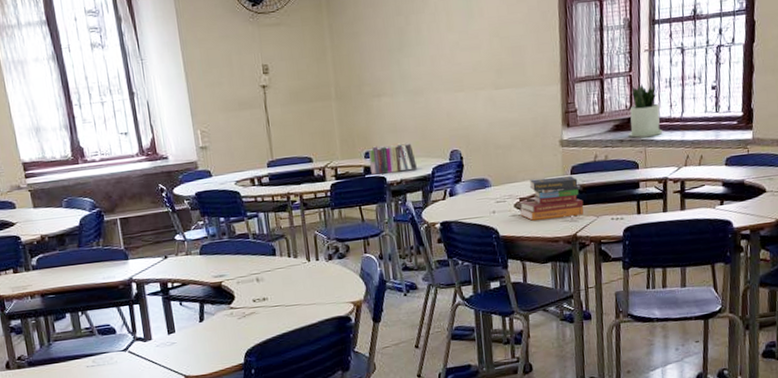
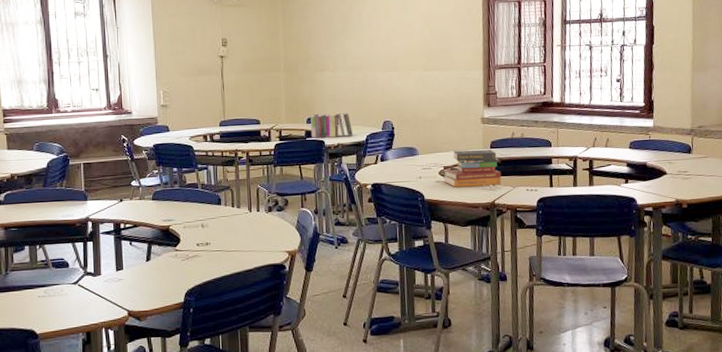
planter: present [628,84,663,138] -> none [542,74,573,120]

